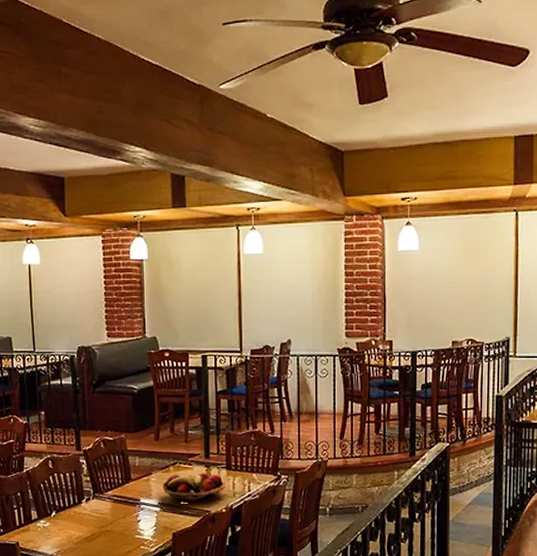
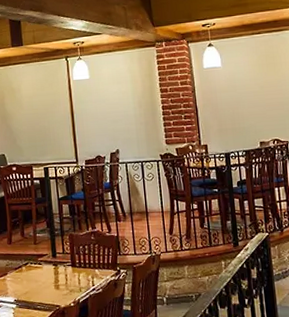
fruit basket: present [163,473,225,501] -> none [17,271,72,297]

